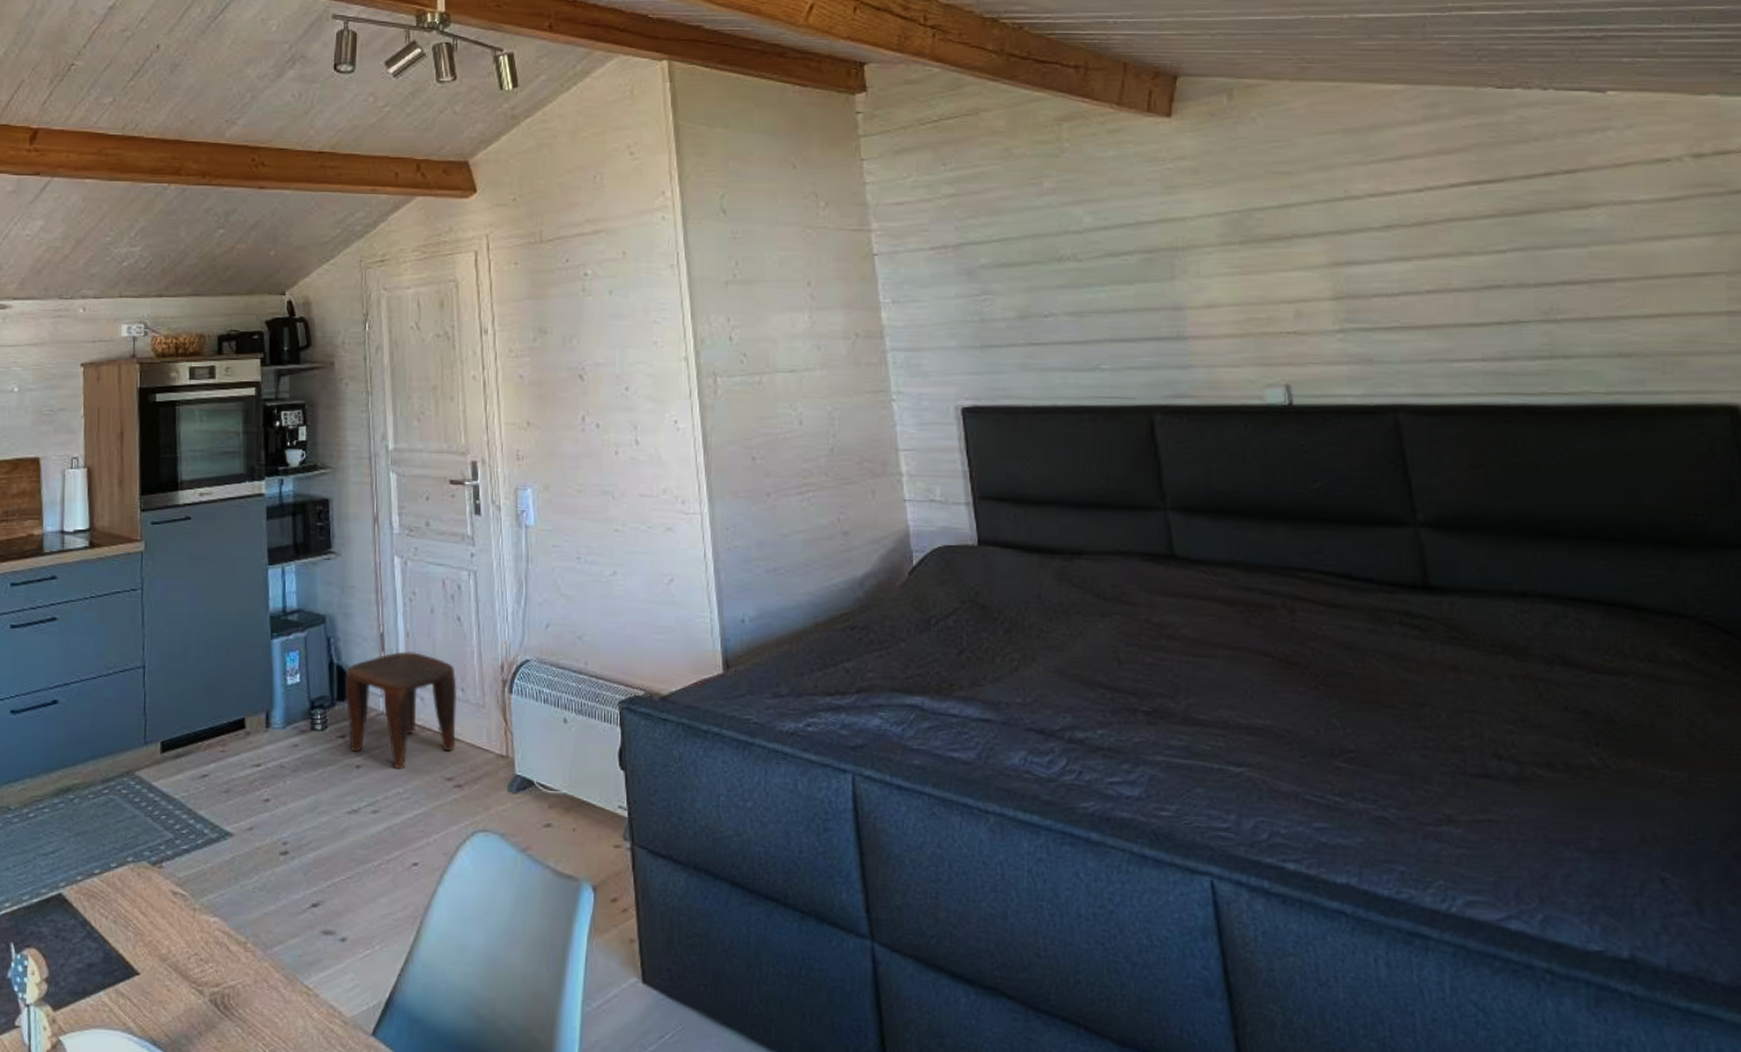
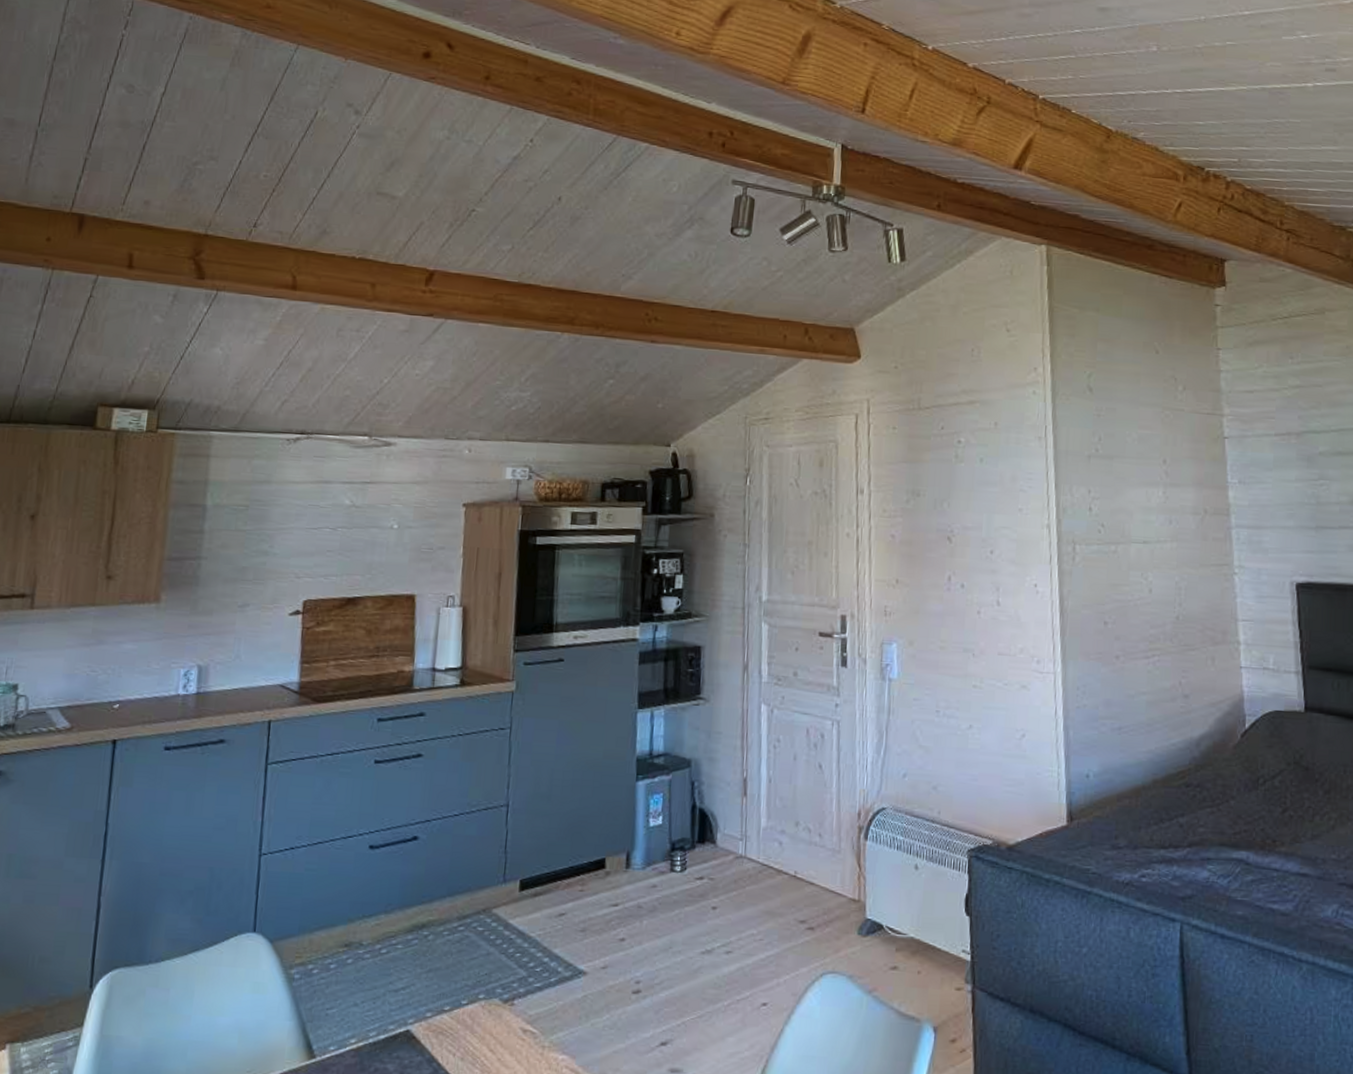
stool: present [344,651,458,770] -> none [705,797,815,912]

